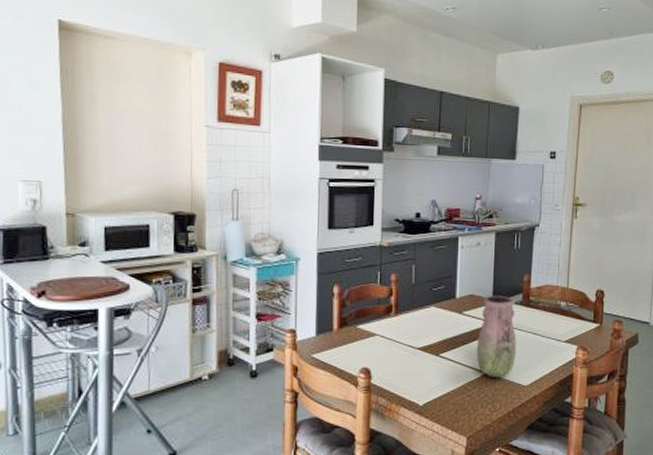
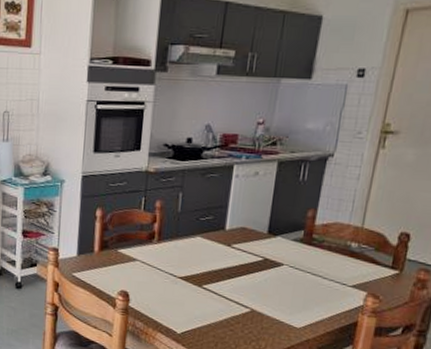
vase: present [476,295,517,377] -> none [243,230,295,316]

